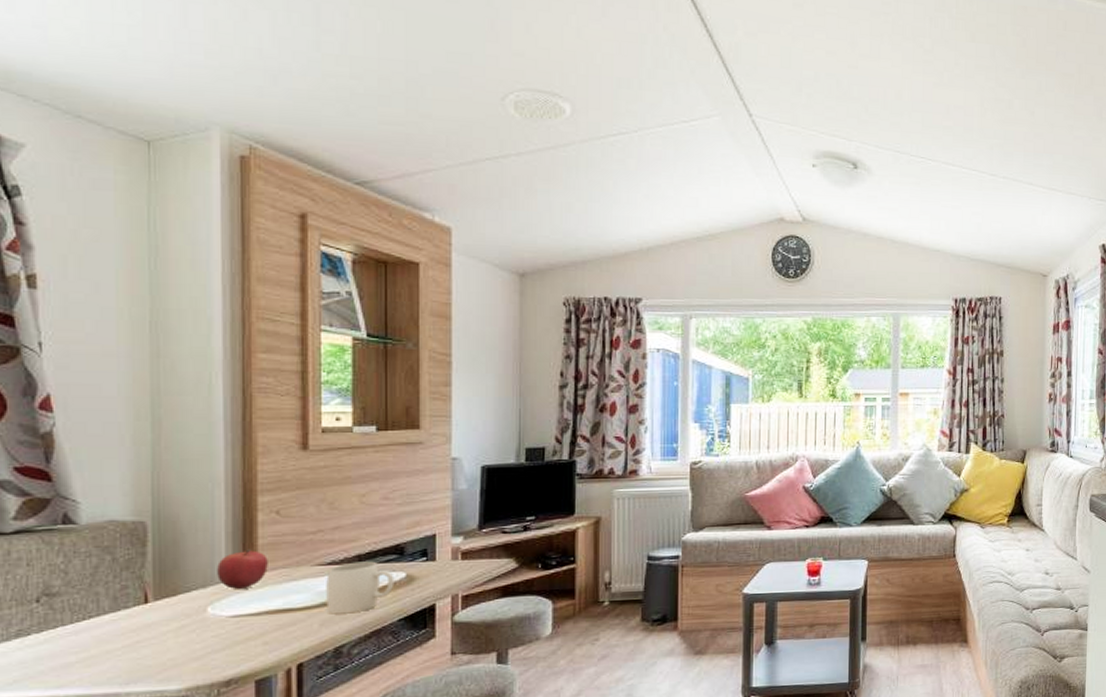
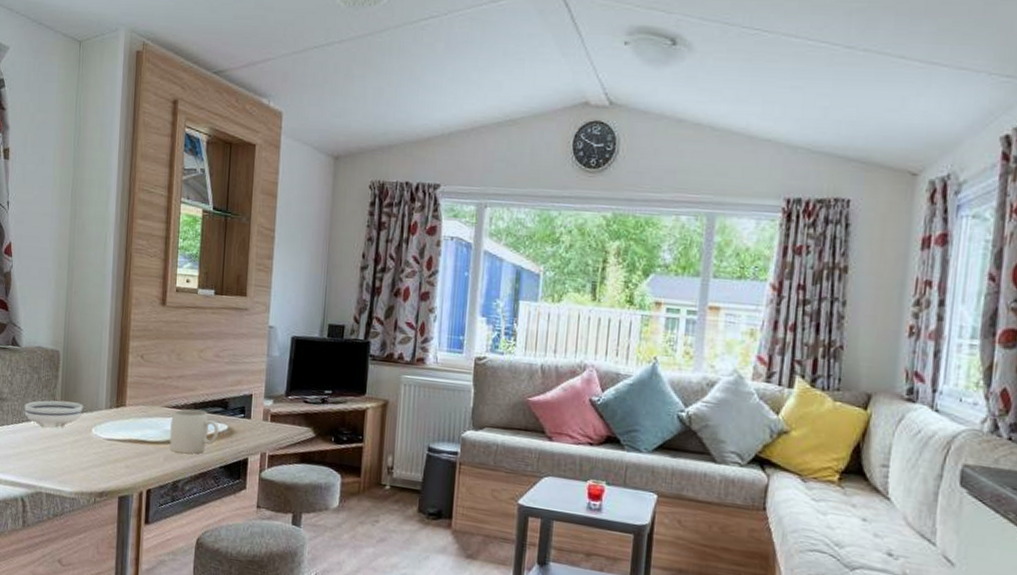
bowl: none [92,580,192,619] -> present [24,400,84,429]
fruit: present [217,549,268,590] -> none [100,385,133,418]

